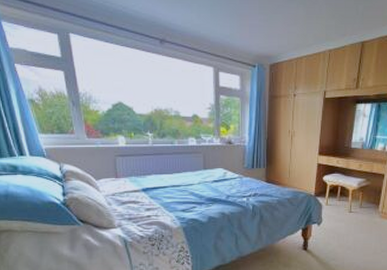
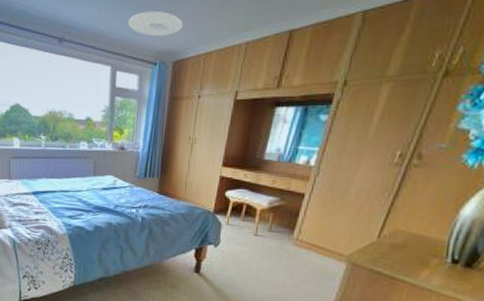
ceiling light: none [226,19,276,42] -> present [127,10,184,37]

